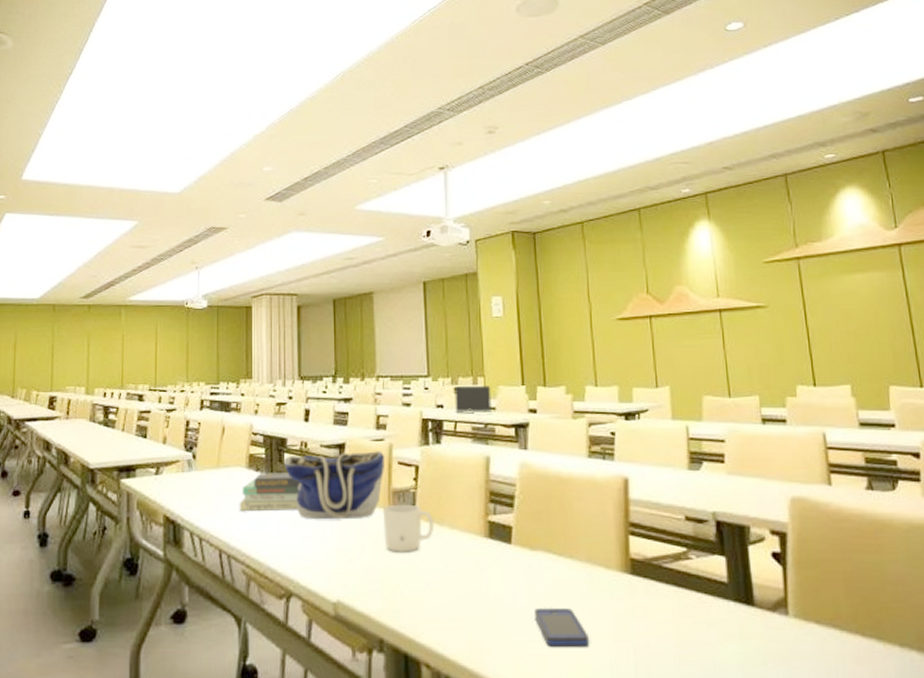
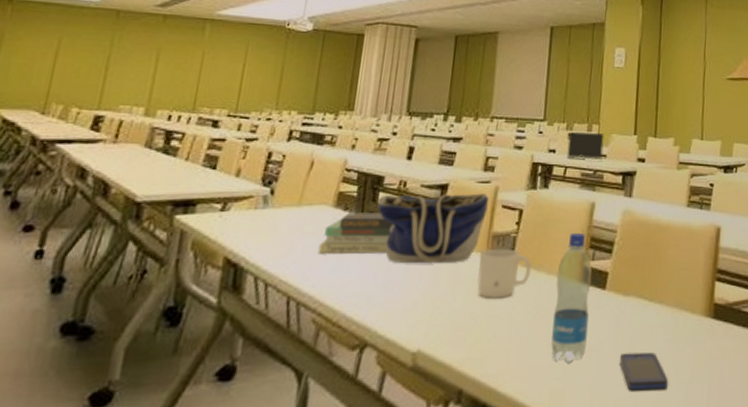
bottle: none [460,486,498,617] -> present [551,232,593,364]

